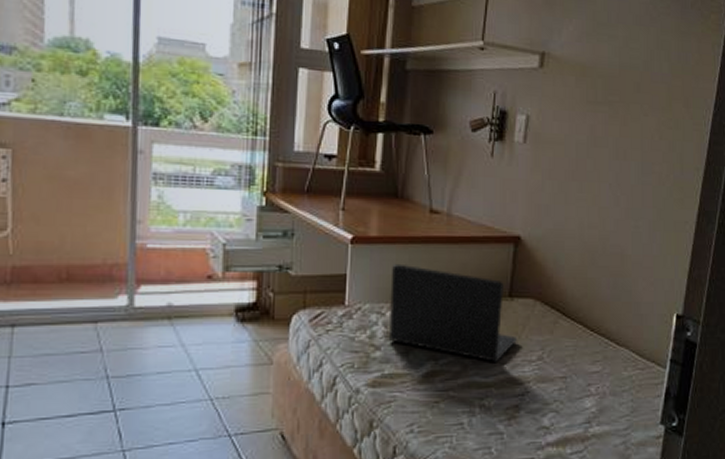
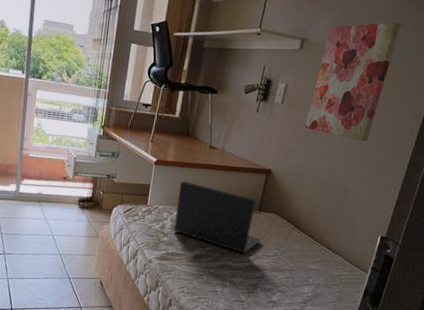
wall art: none [559,28,664,188] -> present [305,22,401,142]

